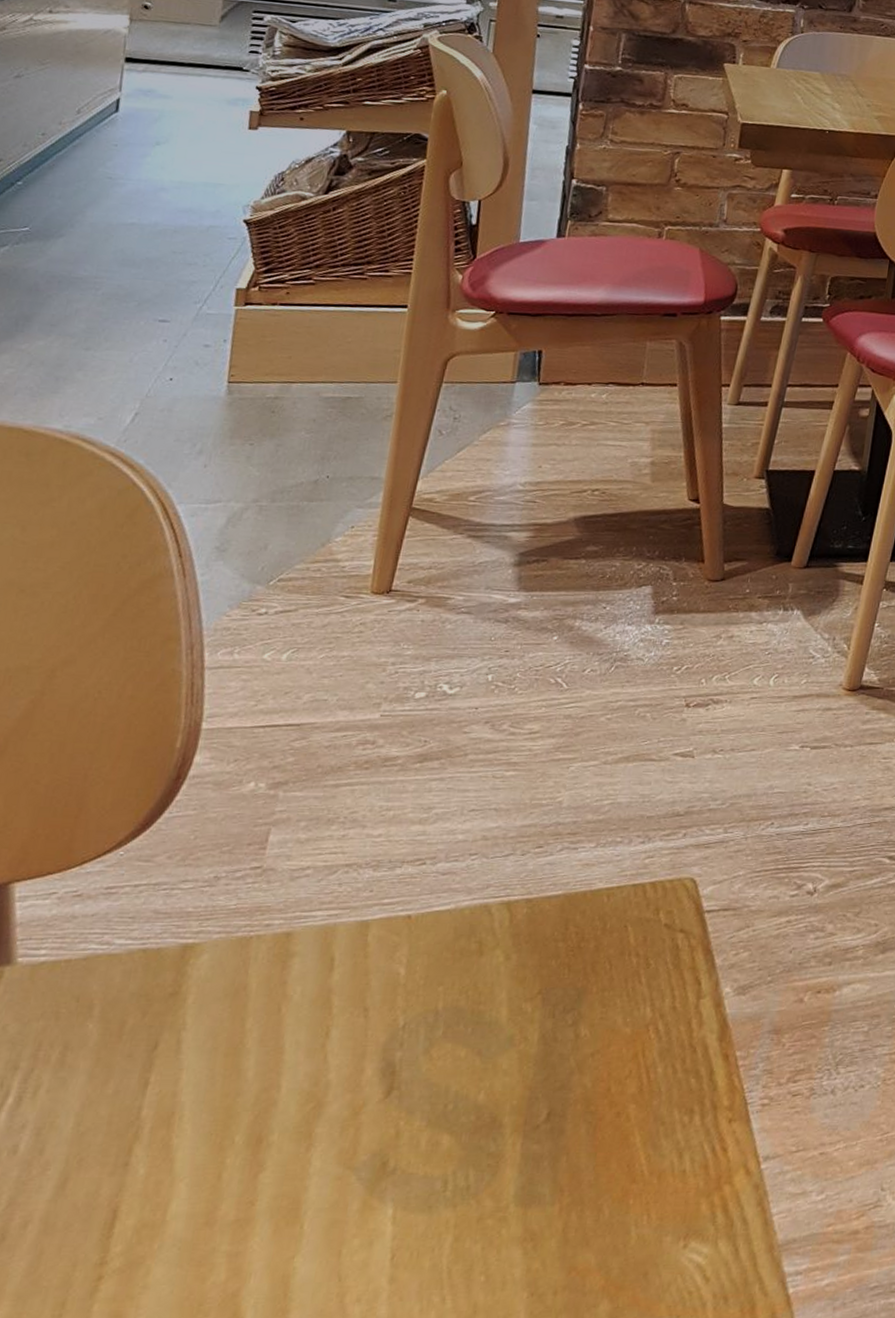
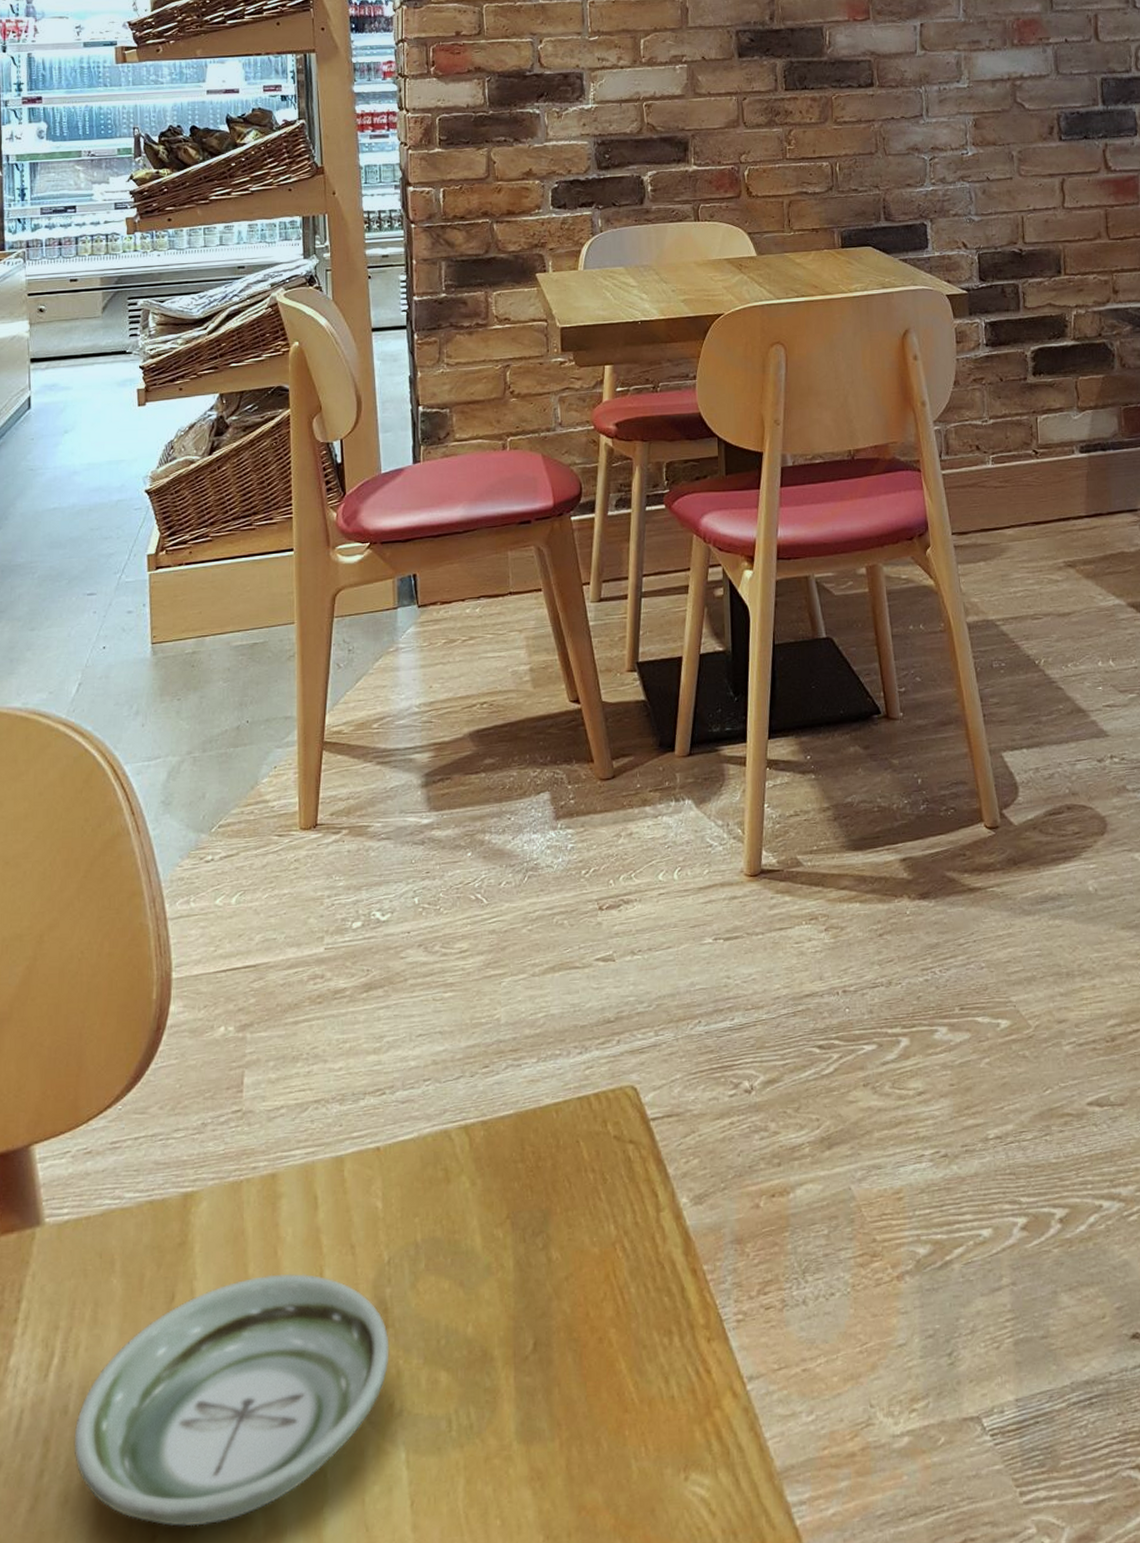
saucer: none [18,1030,392,1269] -> present [73,1273,389,1527]

